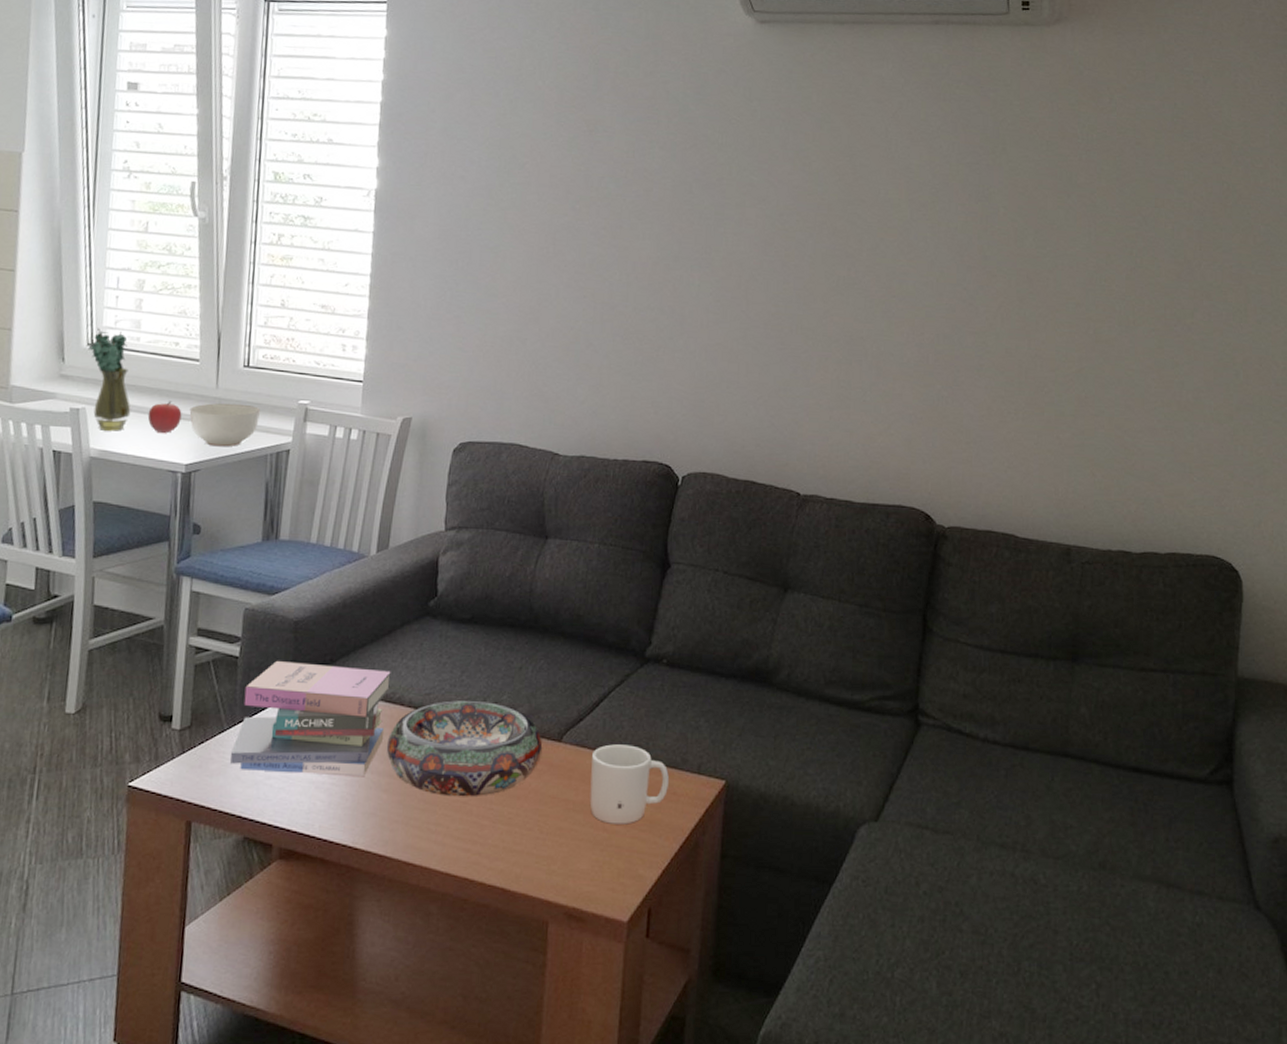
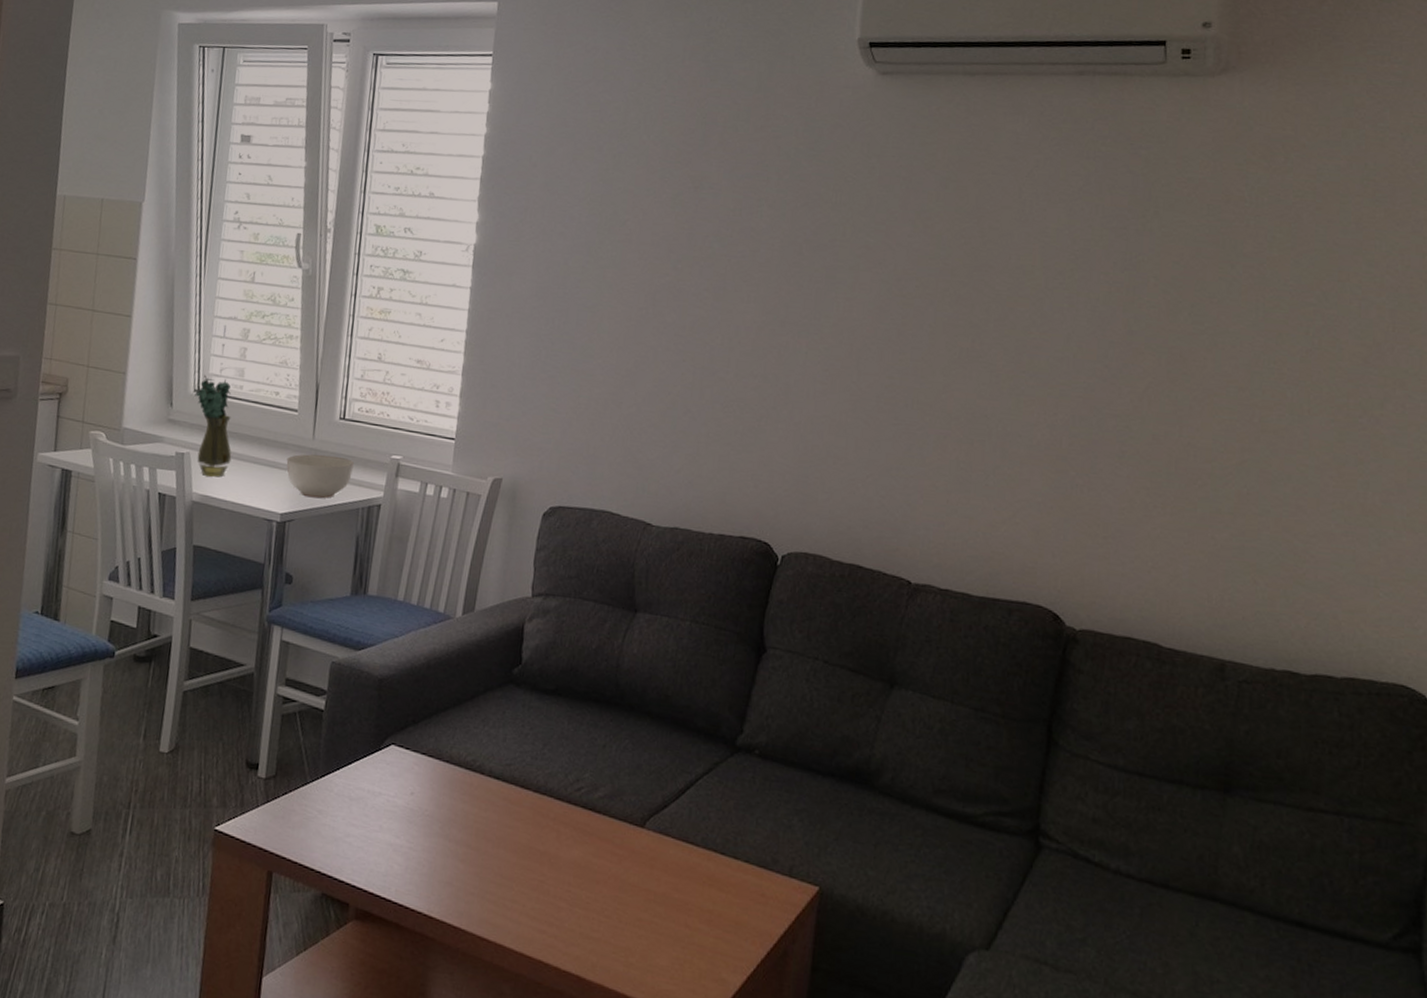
fruit: present [147,401,182,433] -> none [247,450,280,481]
books: present [230,660,391,777] -> none [312,716,472,845]
decorative bowl: present [386,700,543,797] -> none [464,773,625,877]
mug: present [589,744,670,826] -> none [671,835,759,924]

